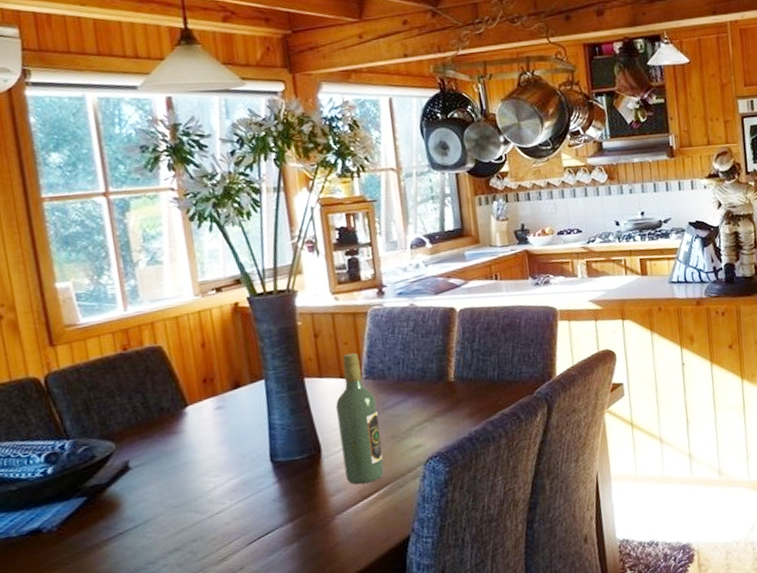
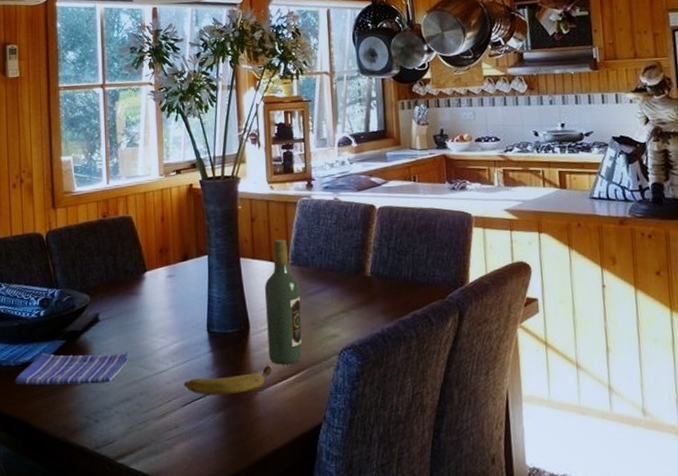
dish towel: none [19,499,174,558] -> present [14,352,128,386]
fruit: none [246,486,351,530] -> present [184,365,272,396]

